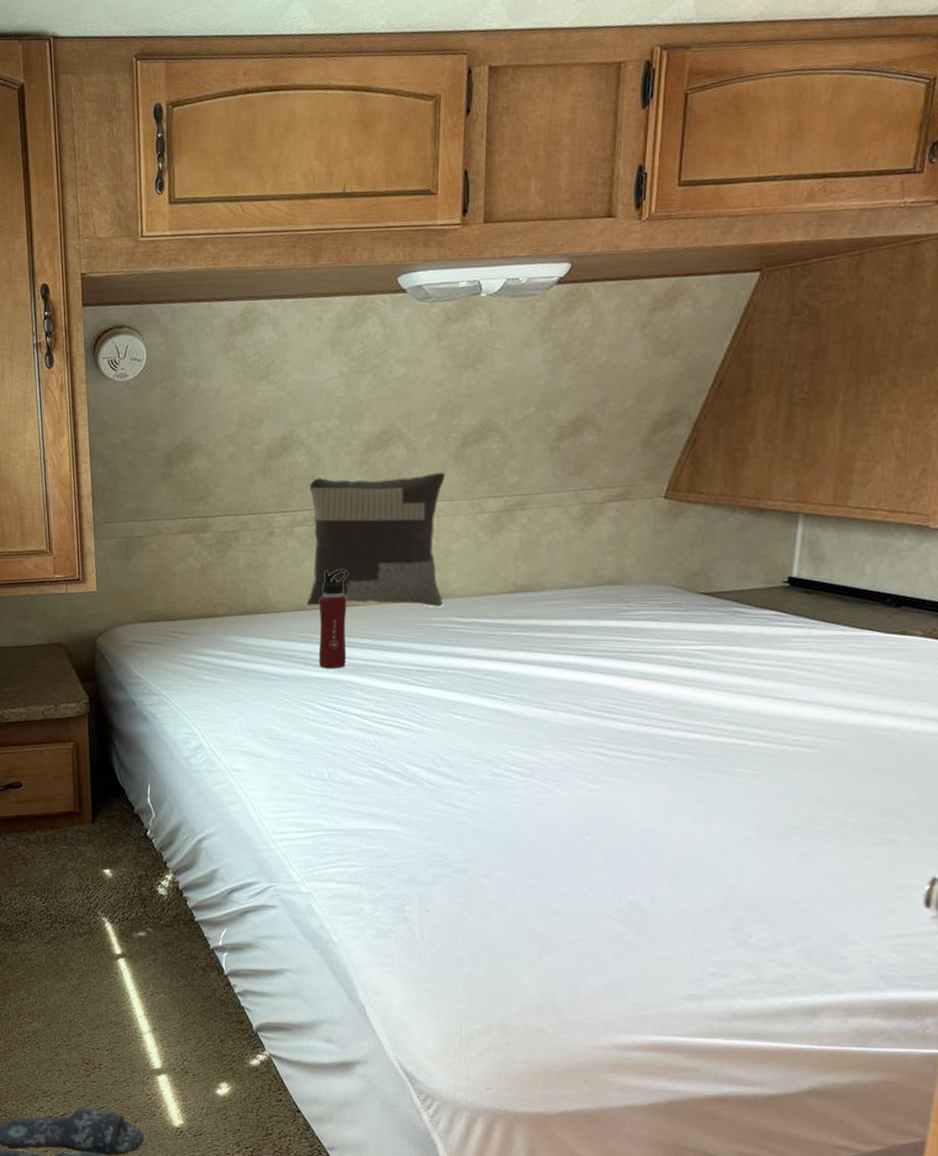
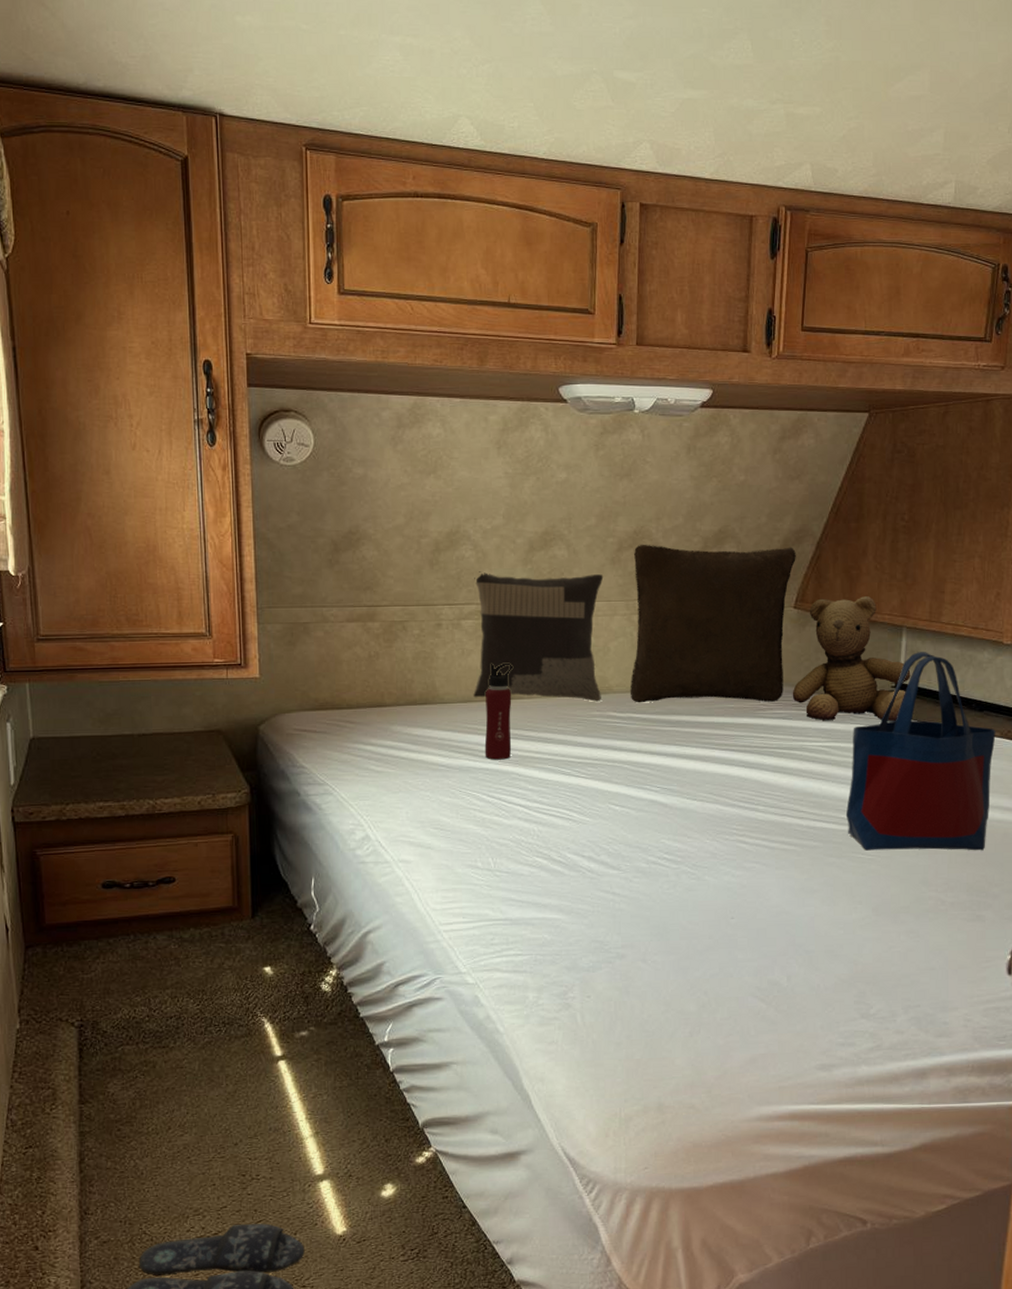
pillow: none [474,430,668,608] -> present [629,544,796,703]
teddy bear: none [661,481,808,621] -> present [792,596,911,721]
tote bag: none [723,541,917,766] -> present [845,652,996,851]

